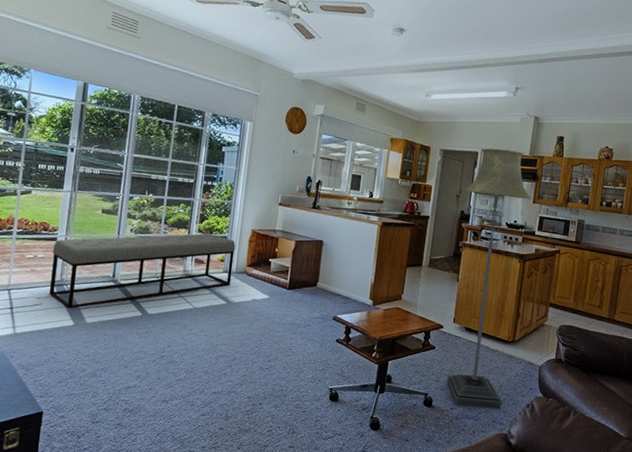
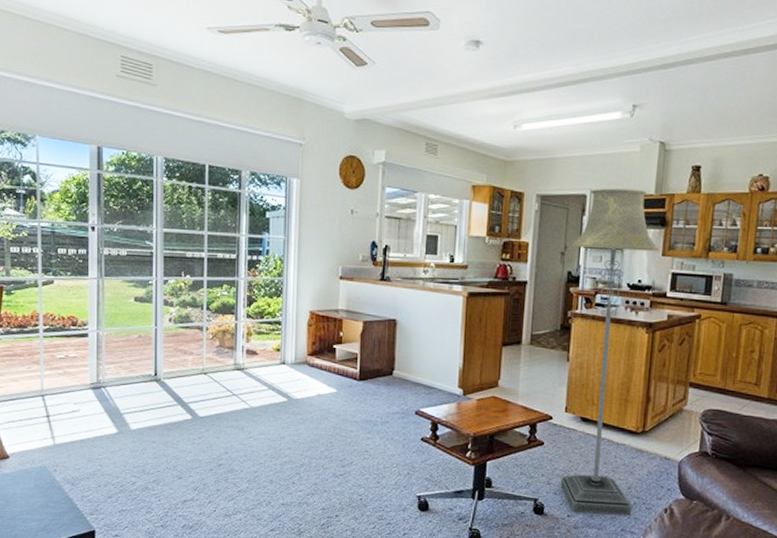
bench: present [49,233,236,309] -> none [85,319,292,414]

